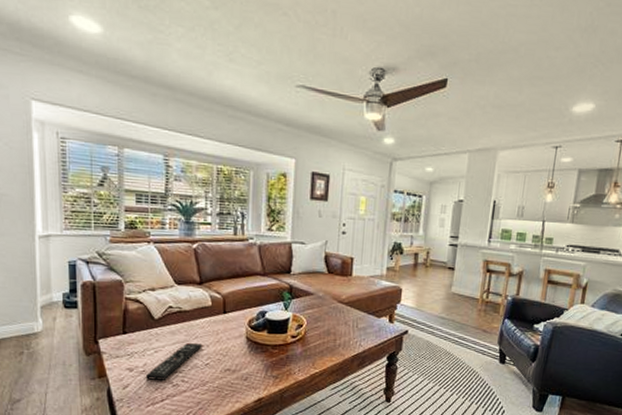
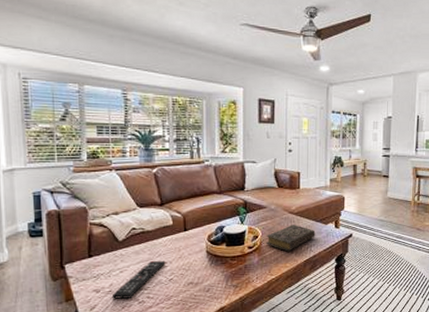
book: none [310,315,367,345] -> present [265,225,316,252]

